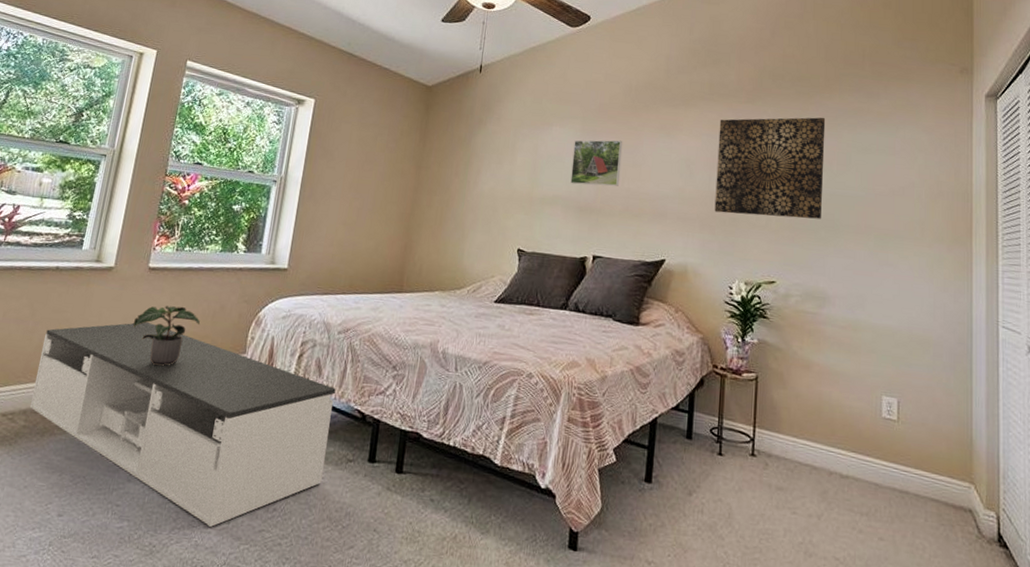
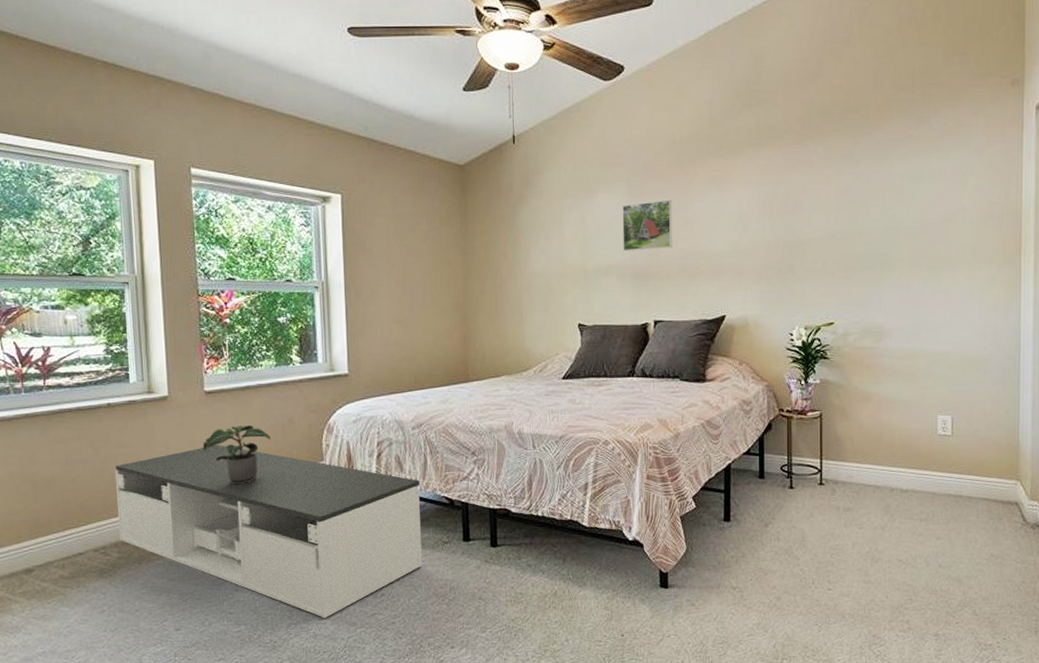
wall art: present [714,117,826,219] -> none [769,149,877,262]

